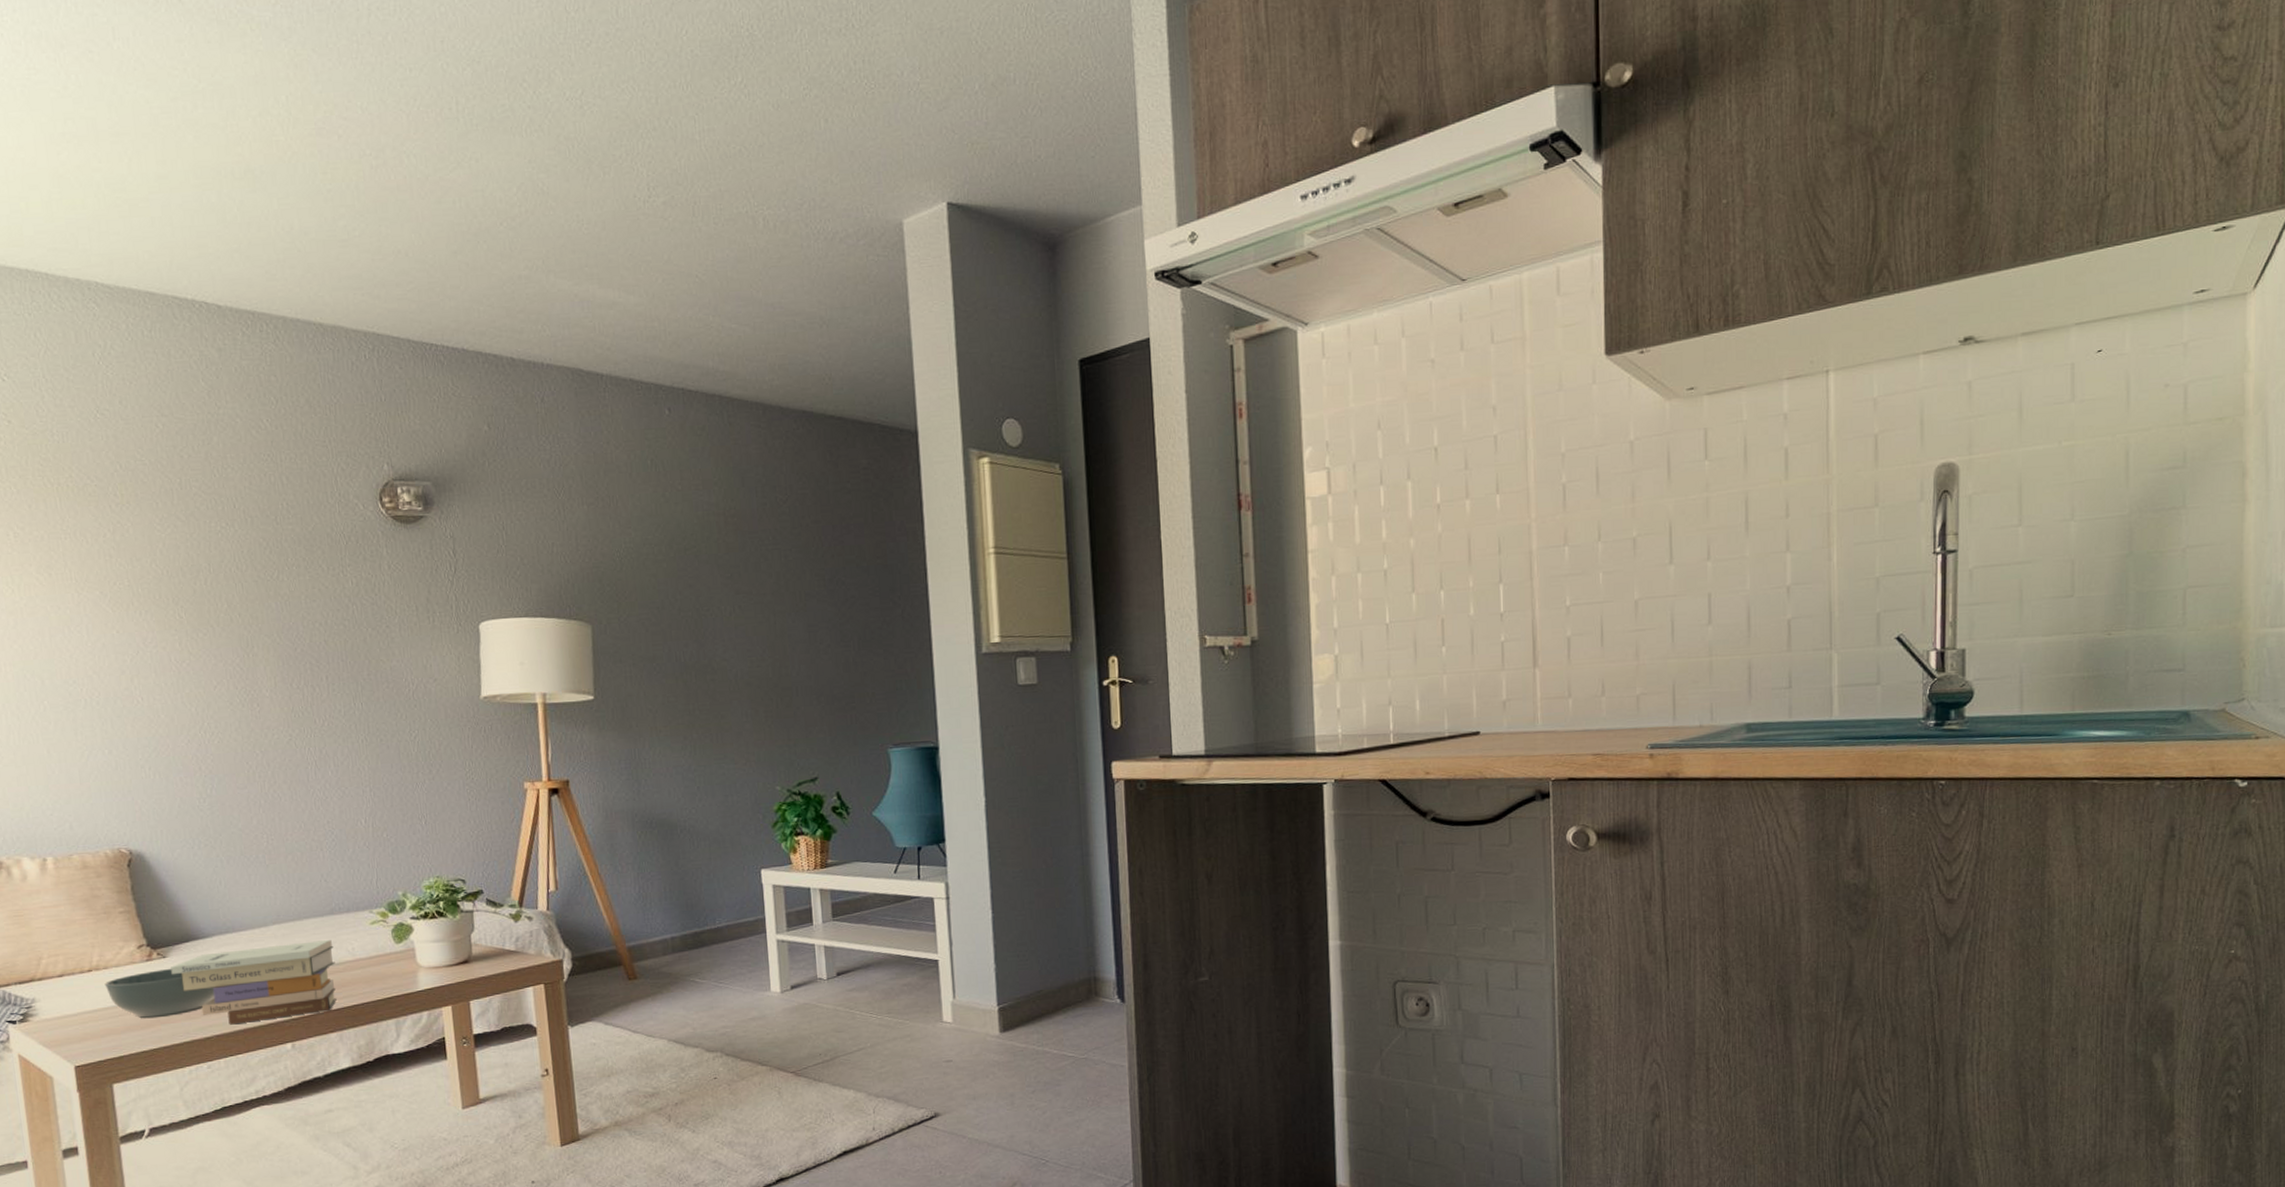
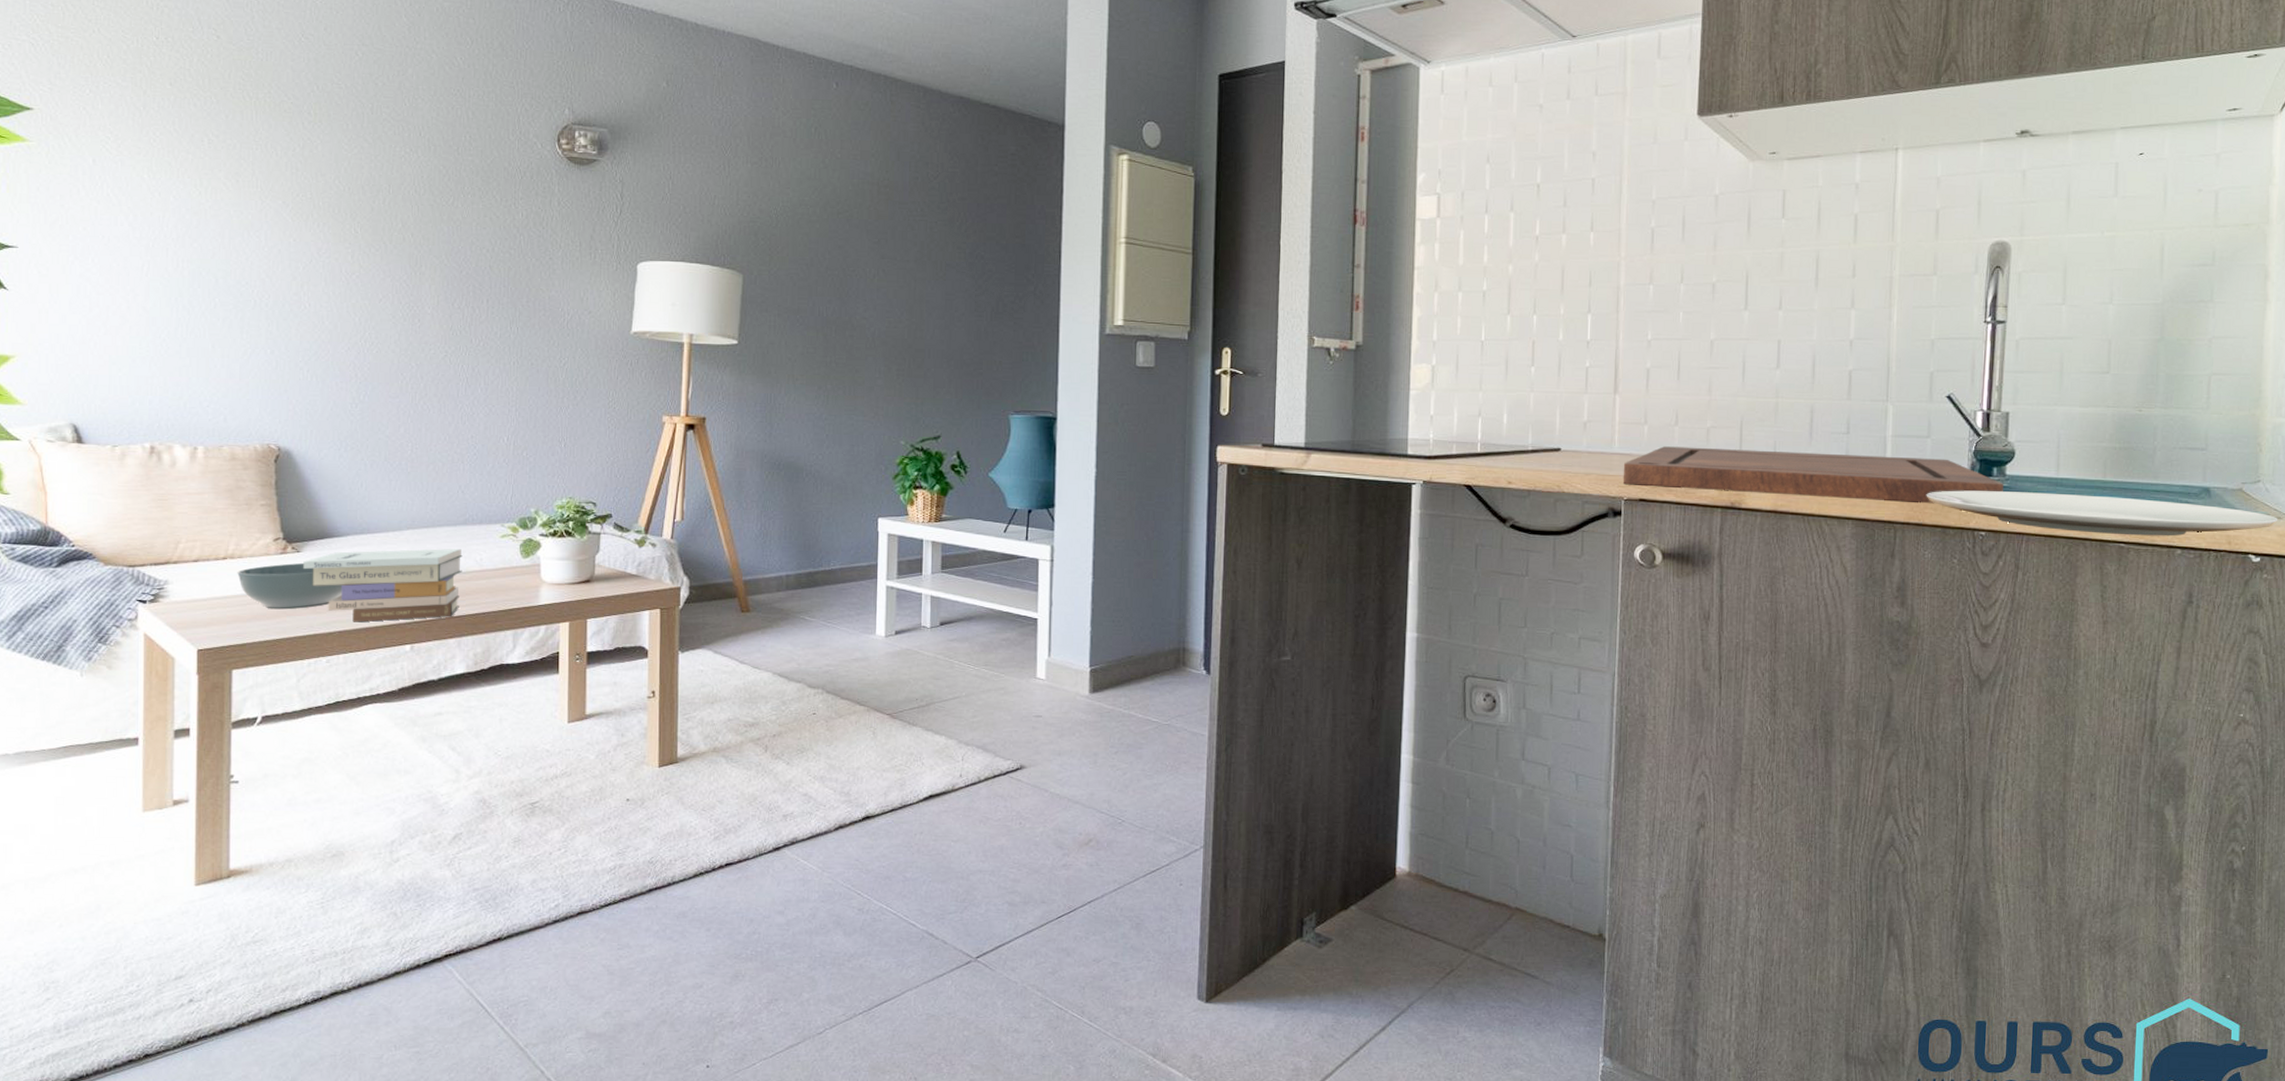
cutting board: none [1548,705,1962,765] -> present [1623,446,2003,504]
plate: none [1878,729,2265,772] -> present [1926,490,2277,537]

